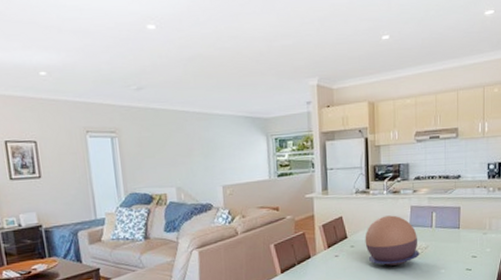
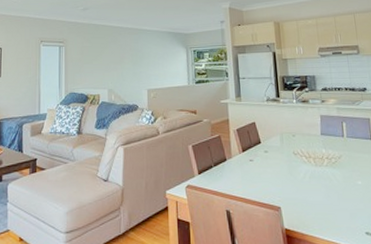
decorative bowl: present [365,215,420,266] -> none [277,123,334,174]

